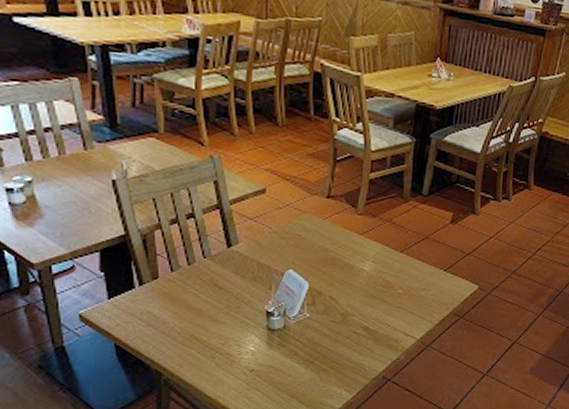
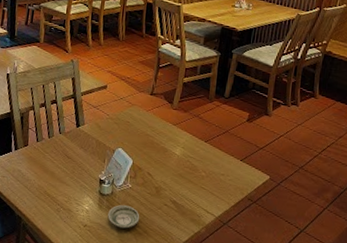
saucer: none [281,340,324,367] -> present [108,205,140,229]

